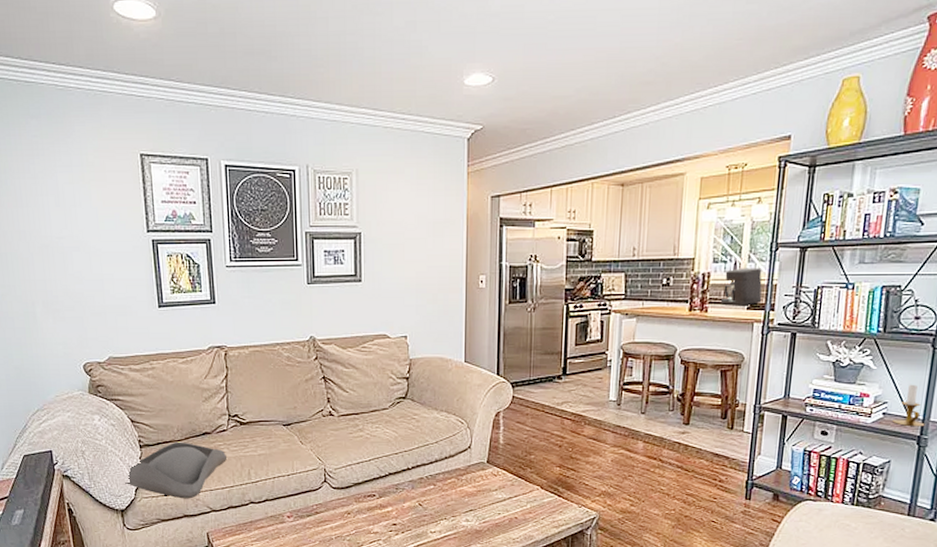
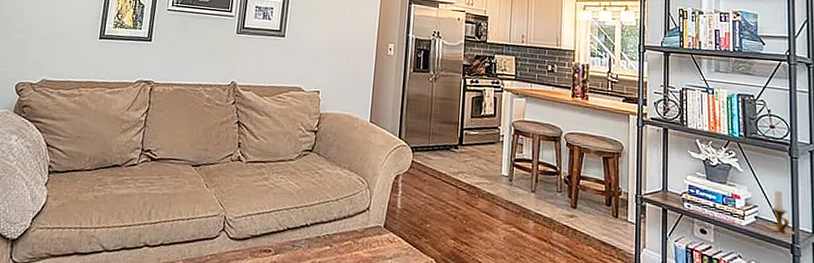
tricorn hat: present [125,441,226,499] -> none [24,171,131,235]
coffee maker: present [720,268,762,306] -> none [598,63,635,99]

